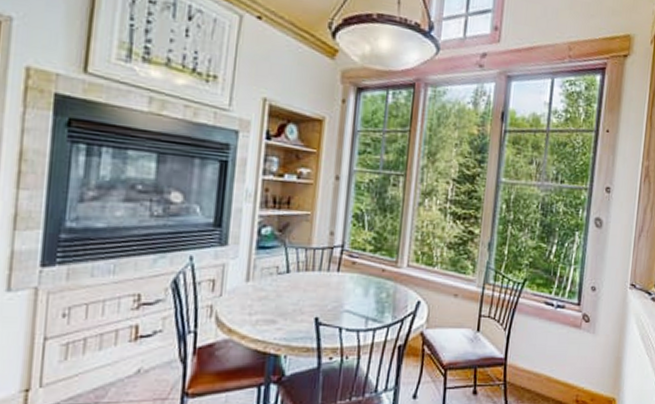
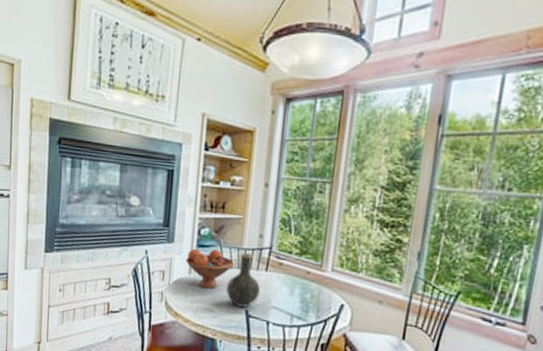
fruit bowl: none [242,250,302,297] -> present [186,248,235,289]
vase: none [292,252,331,315] -> present [226,252,260,308]

